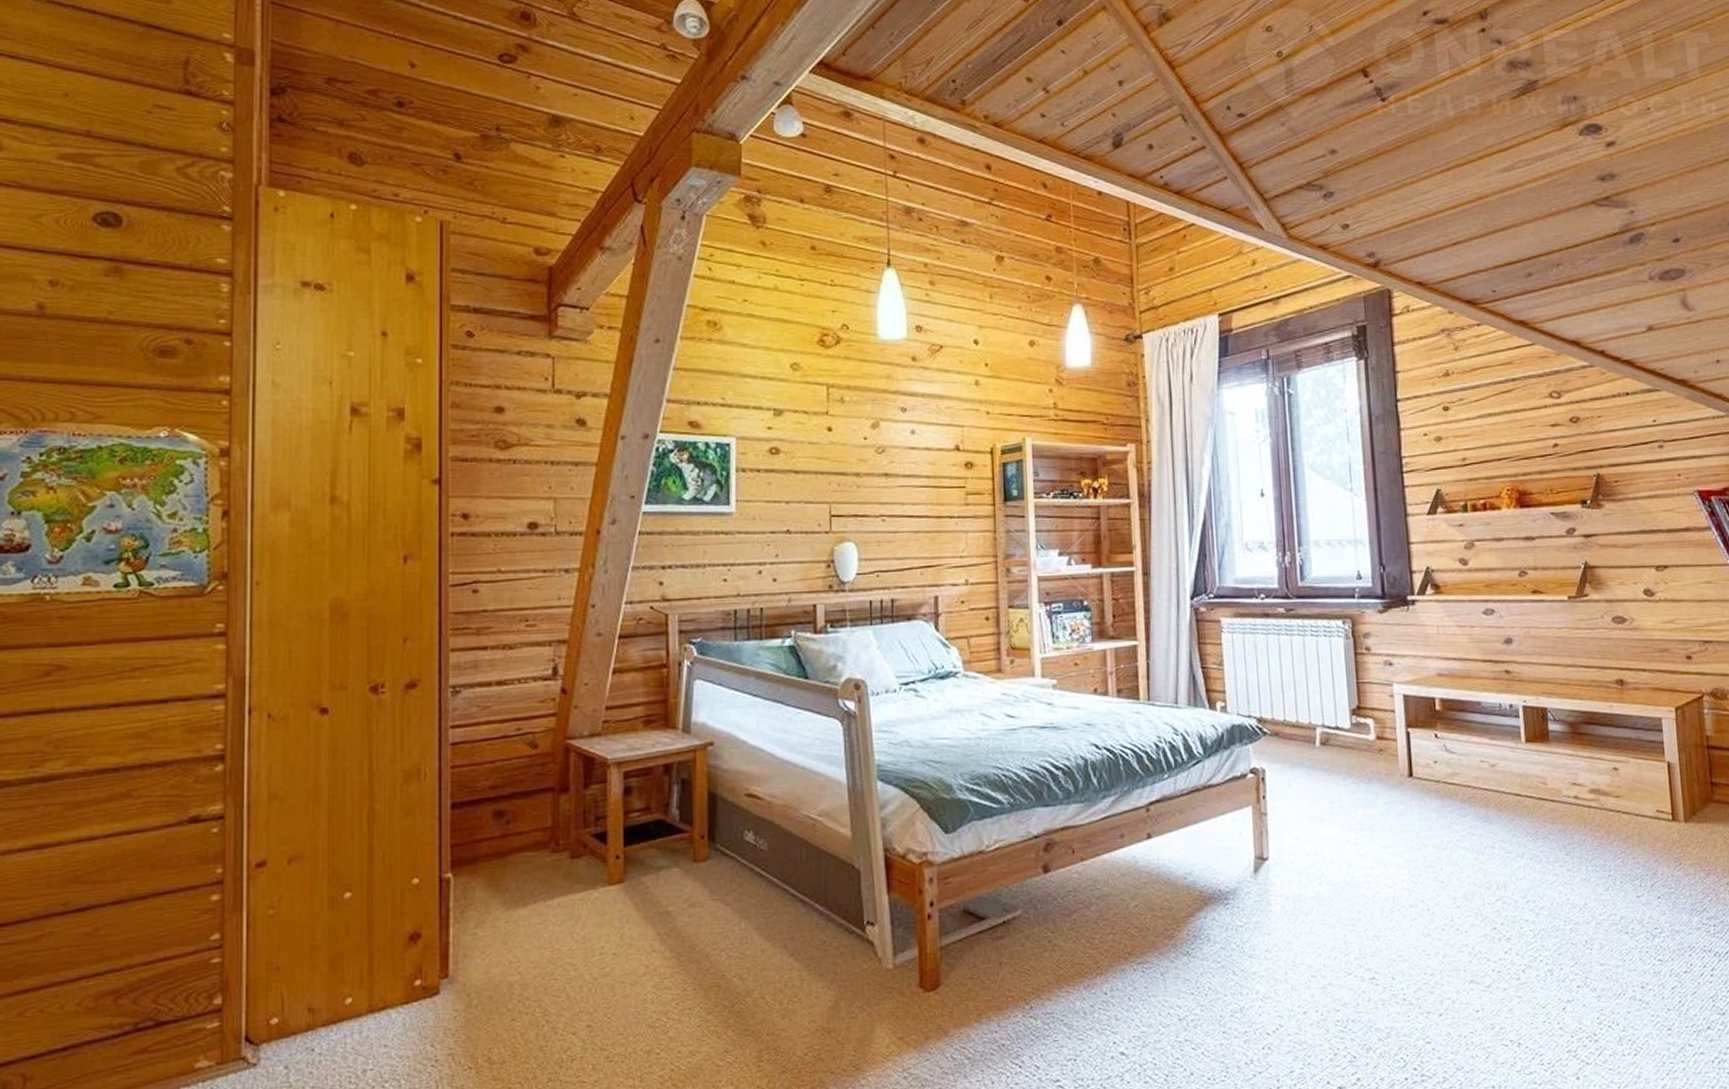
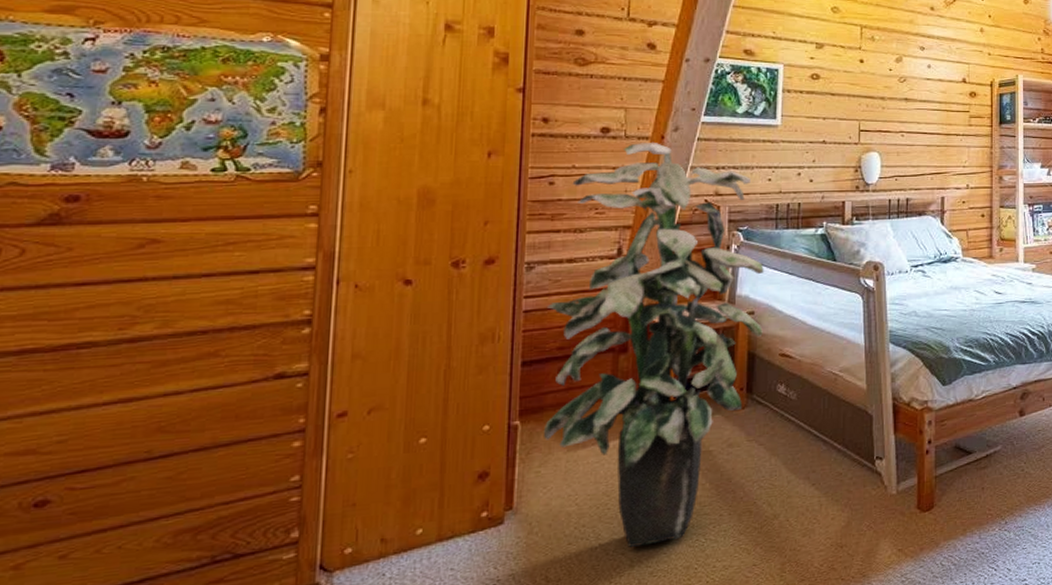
indoor plant: none [475,539,724,1026] -> present [543,143,764,547]

